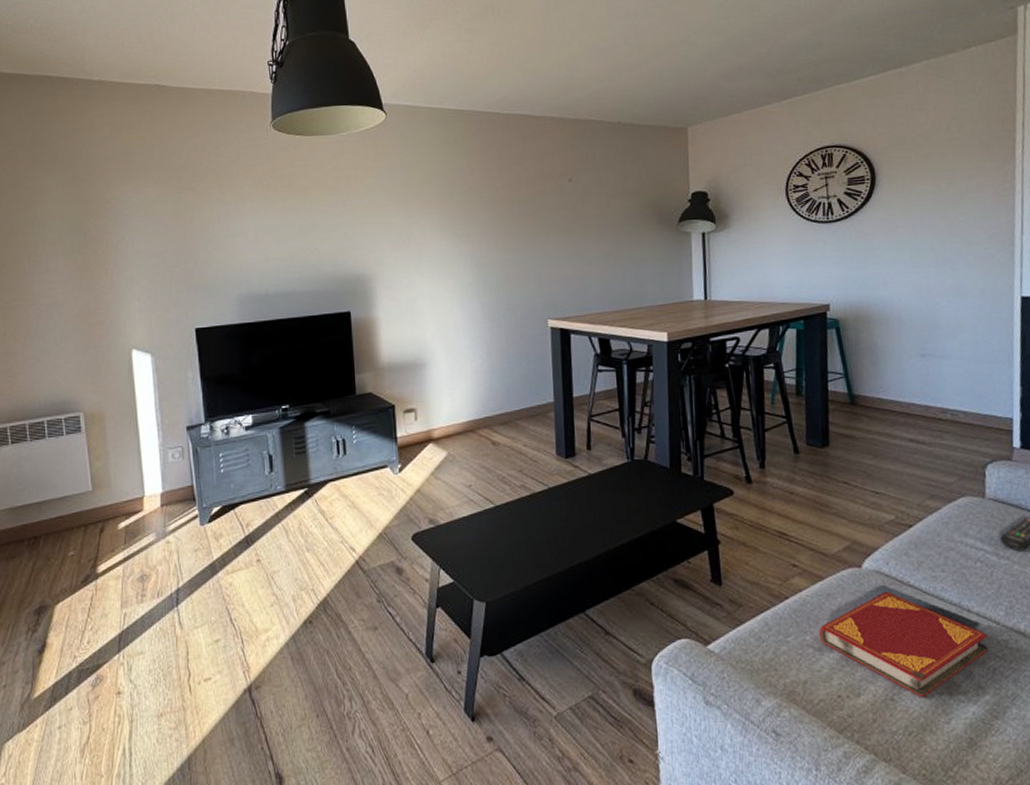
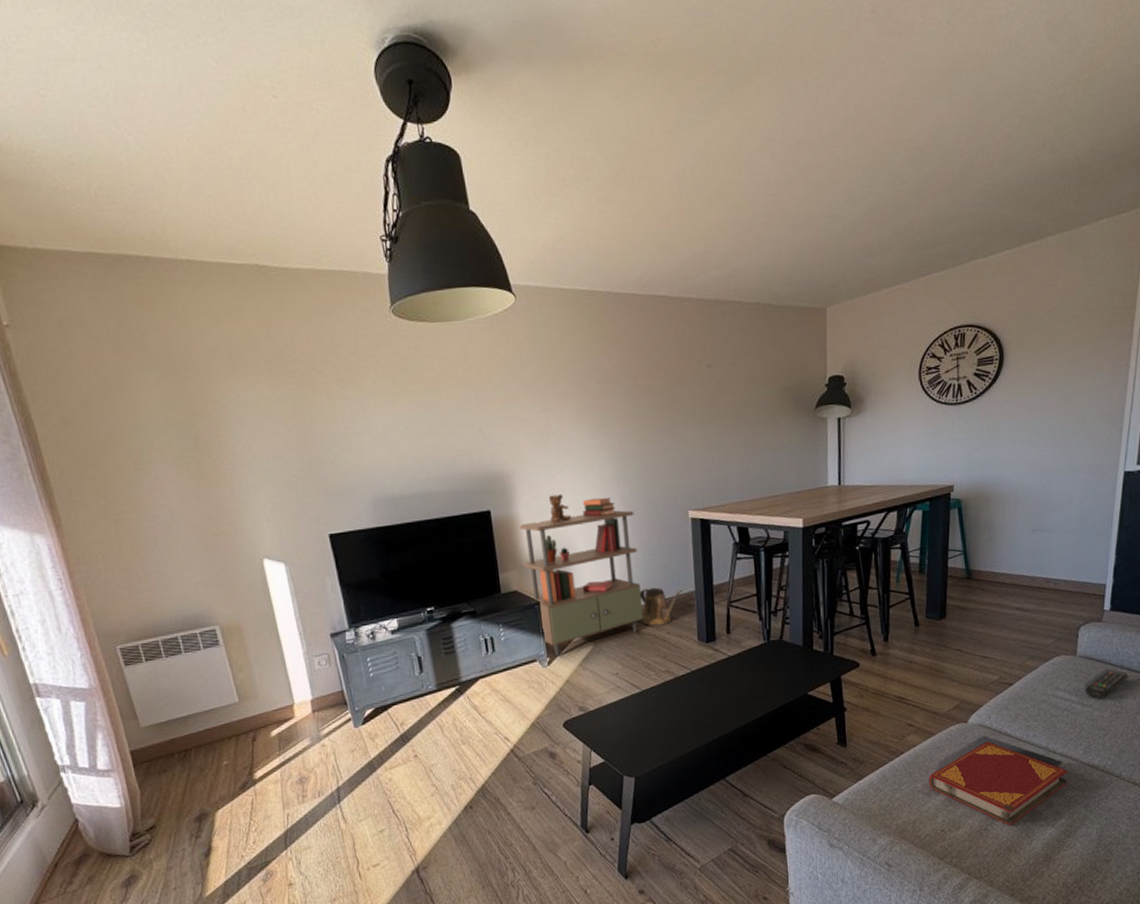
shelving unit: none [376,298,499,463] -> present [518,494,643,657]
watering can: none [496,397,541,437] -> present [639,587,683,626]

